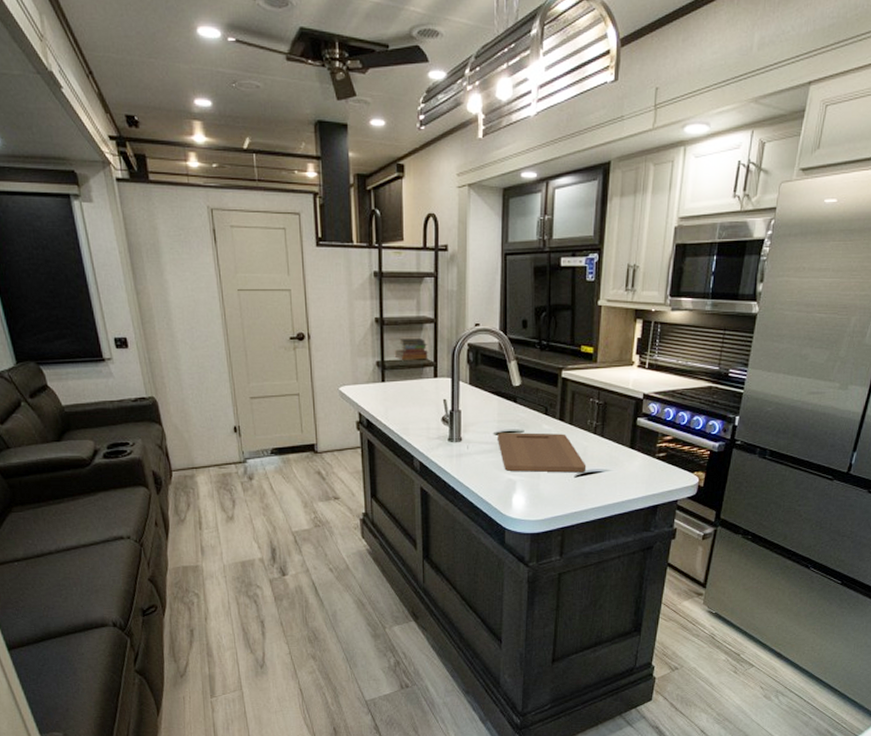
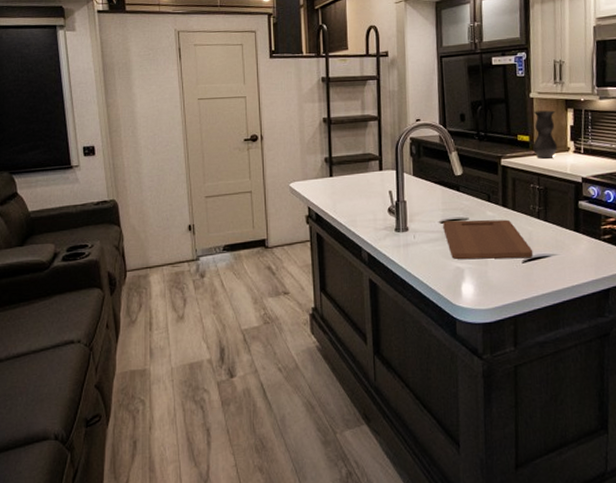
books: present [394,339,428,360] -> none [341,135,373,156]
vase: none [595,320,623,372] -> present [532,110,558,159]

